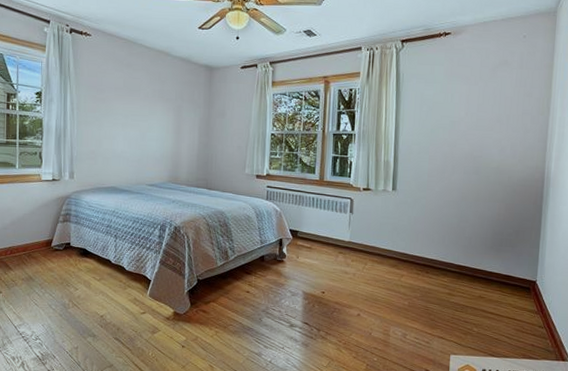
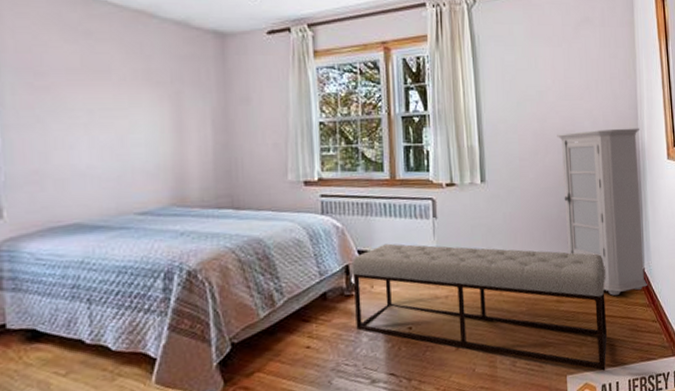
bench: none [283,227,497,358] -> present [352,243,608,372]
cabinet: none [463,157,548,299] -> present [557,128,647,296]

